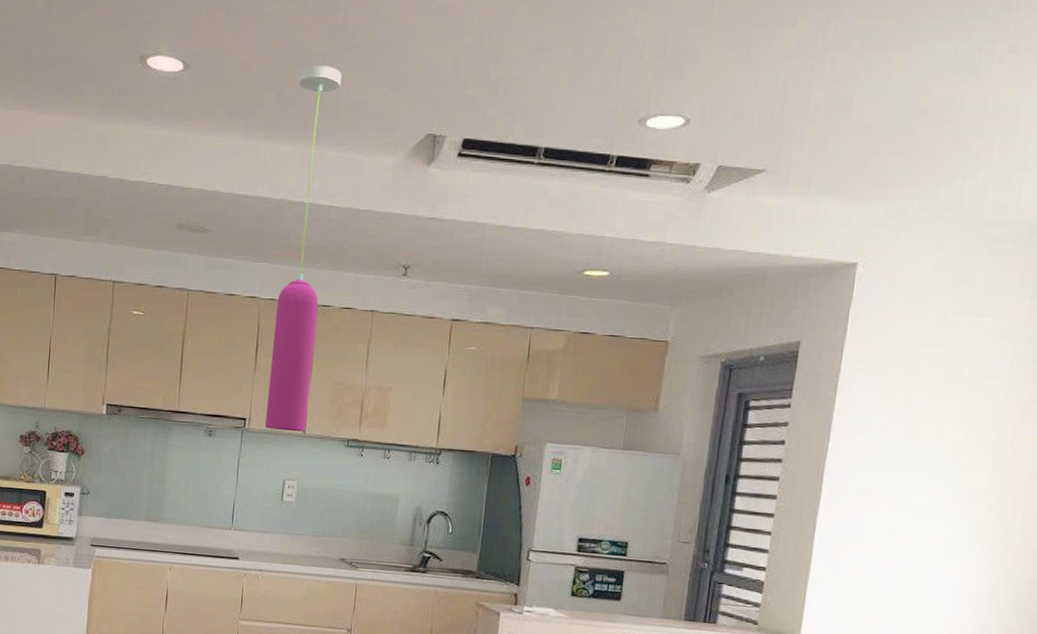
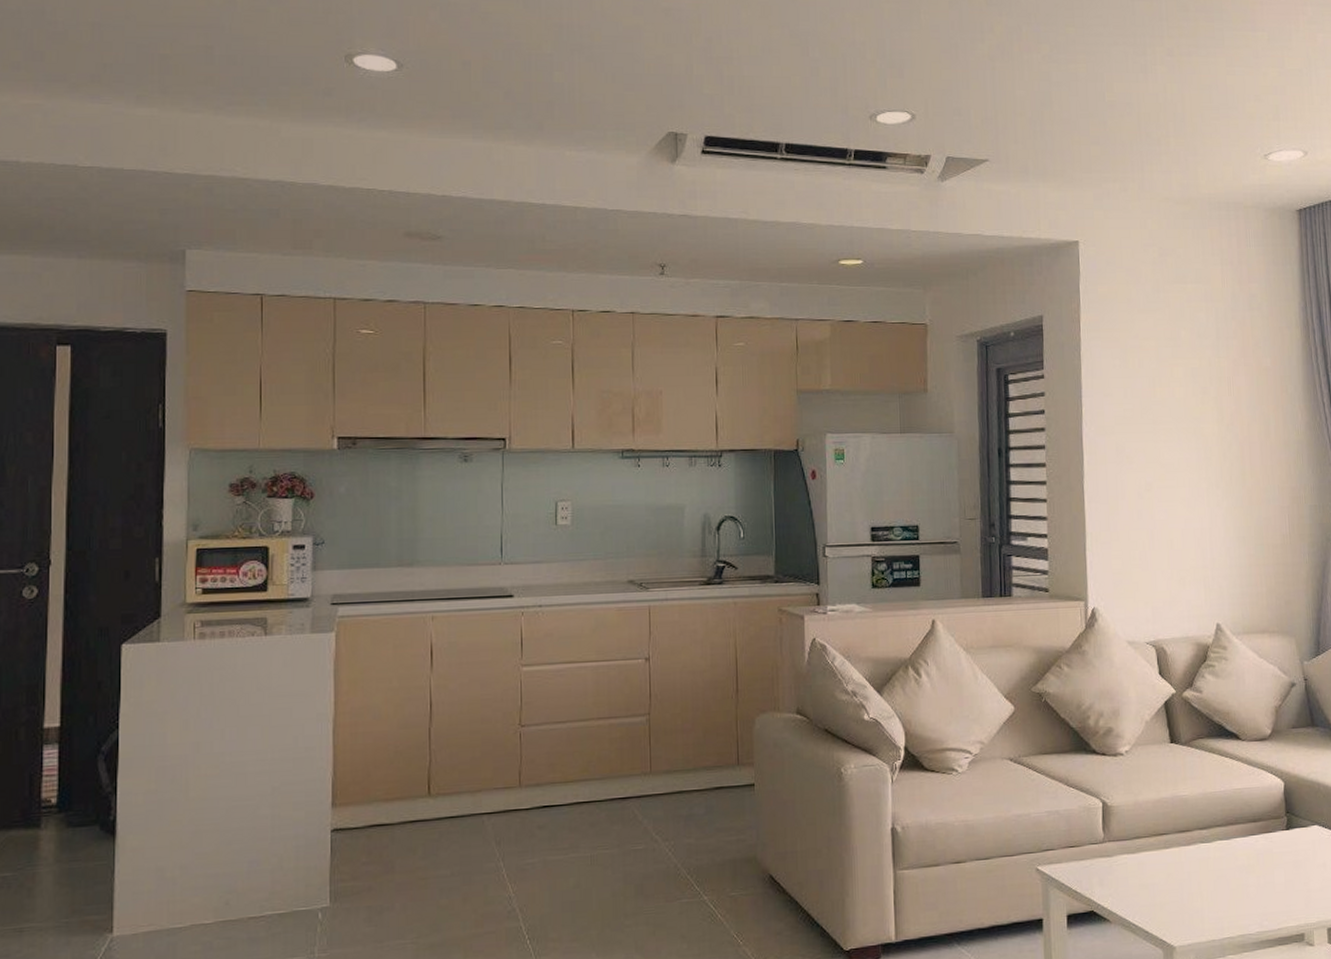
pendant light: present [264,65,342,432] -> none [527,65,575,448]

